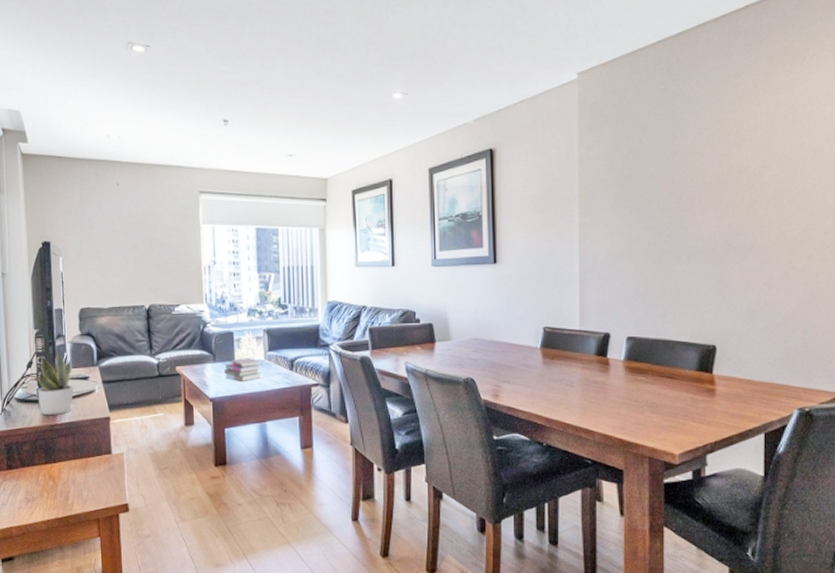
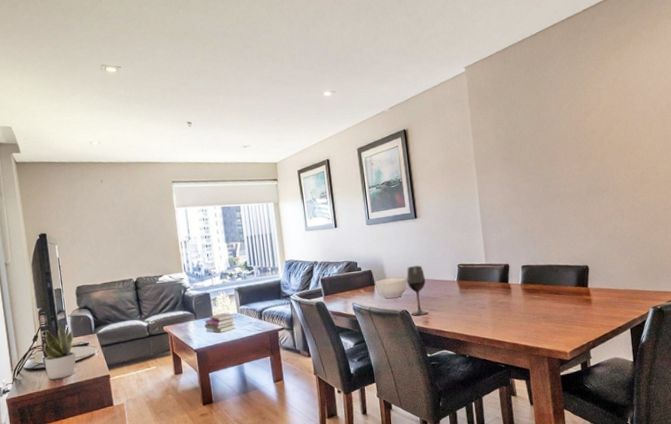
bowl: none [435,336,477,361] -> present [374,277,408,299]
wine glass: none [476,323,500,386] -> present [406,265,429,316]

